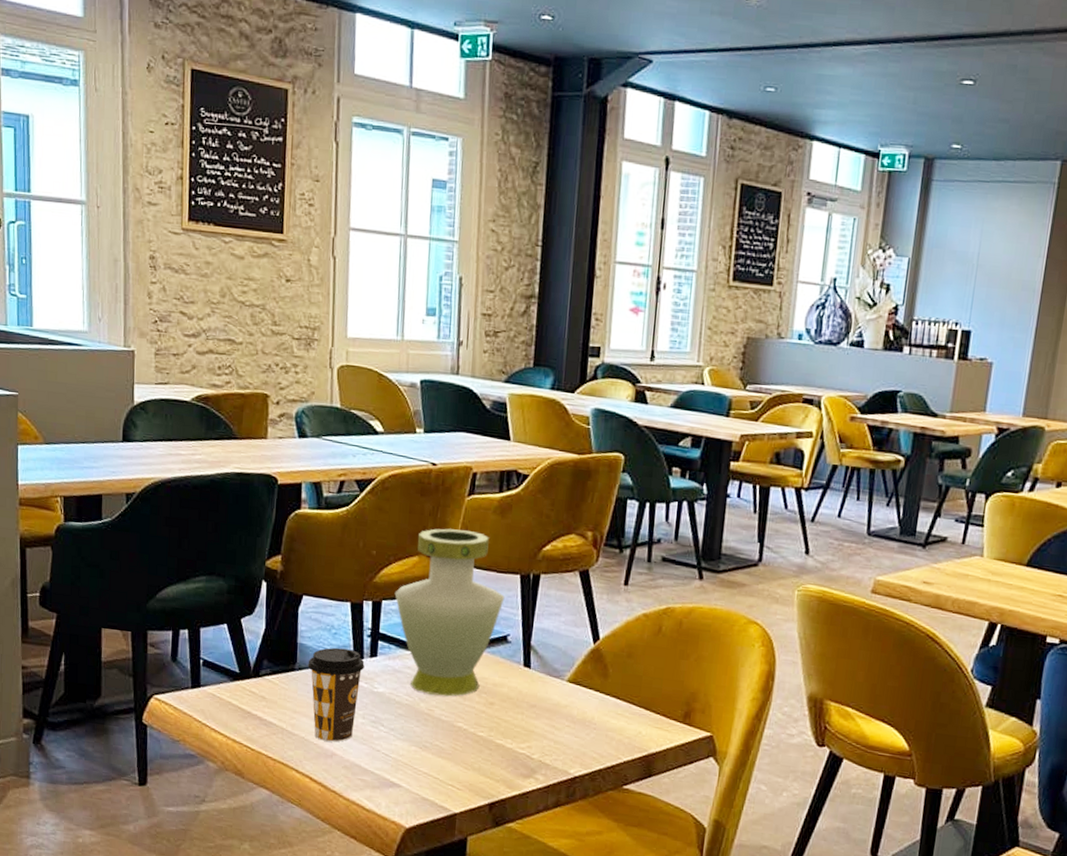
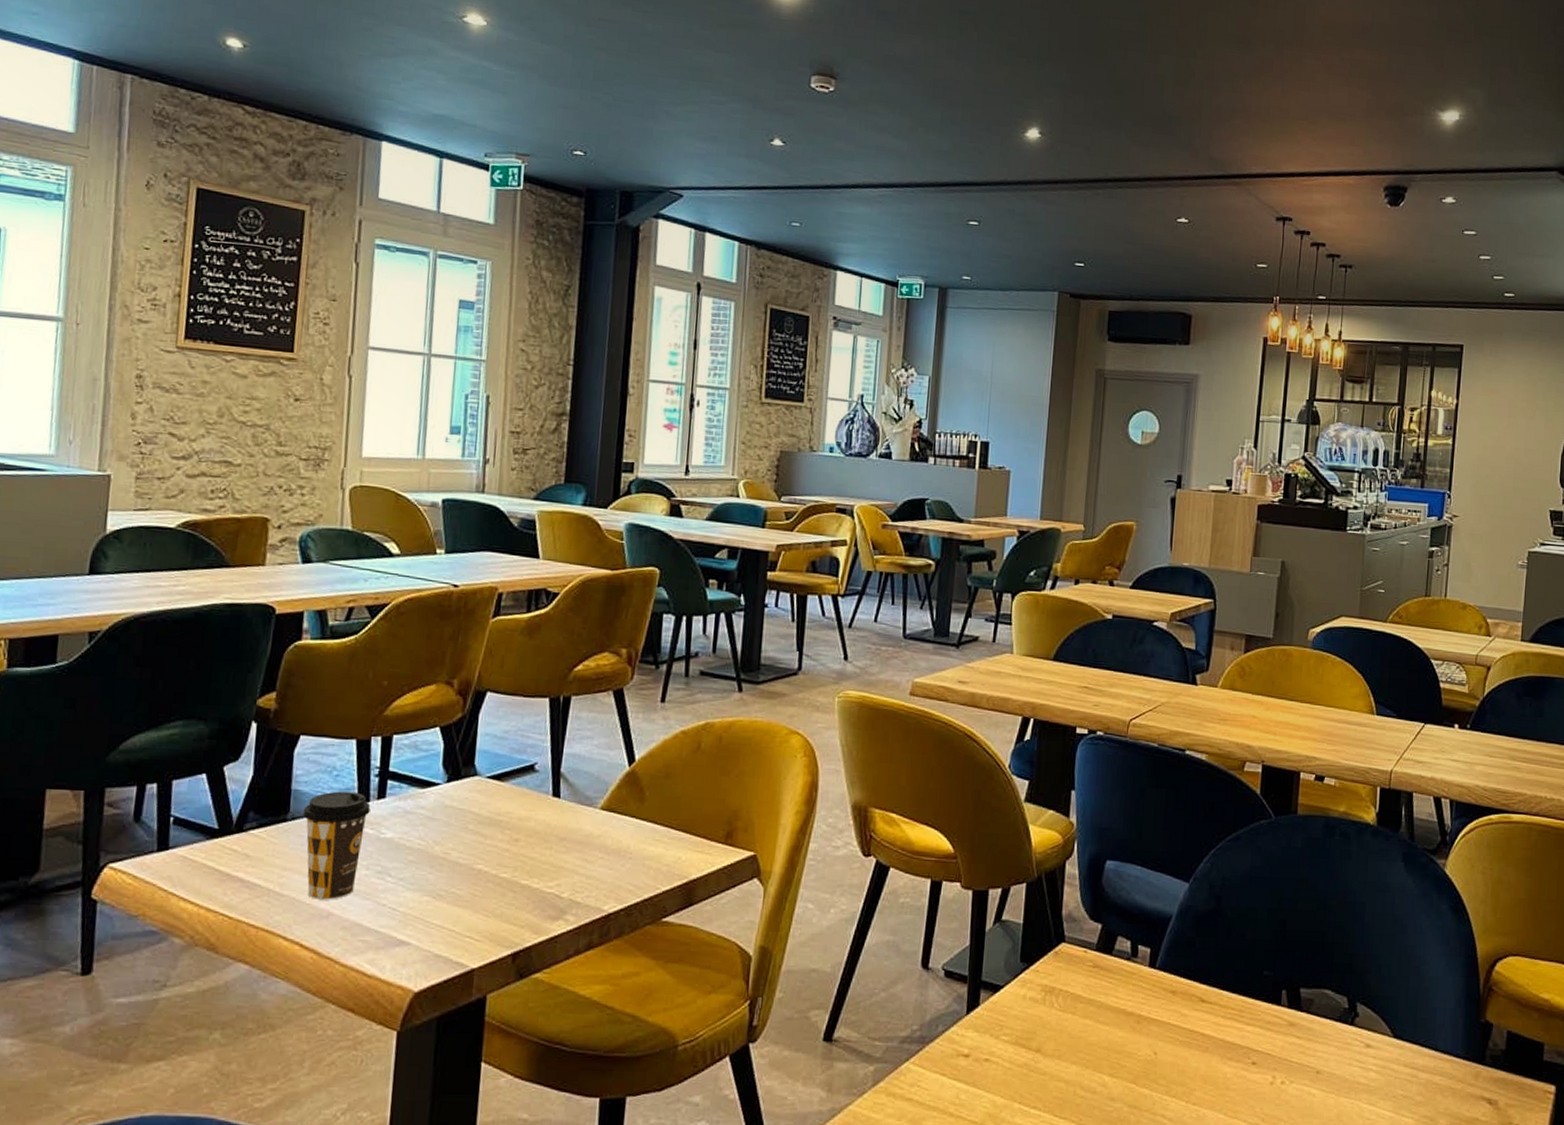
vase: present [394,528,505,697] -> none [407,653,532,836]

